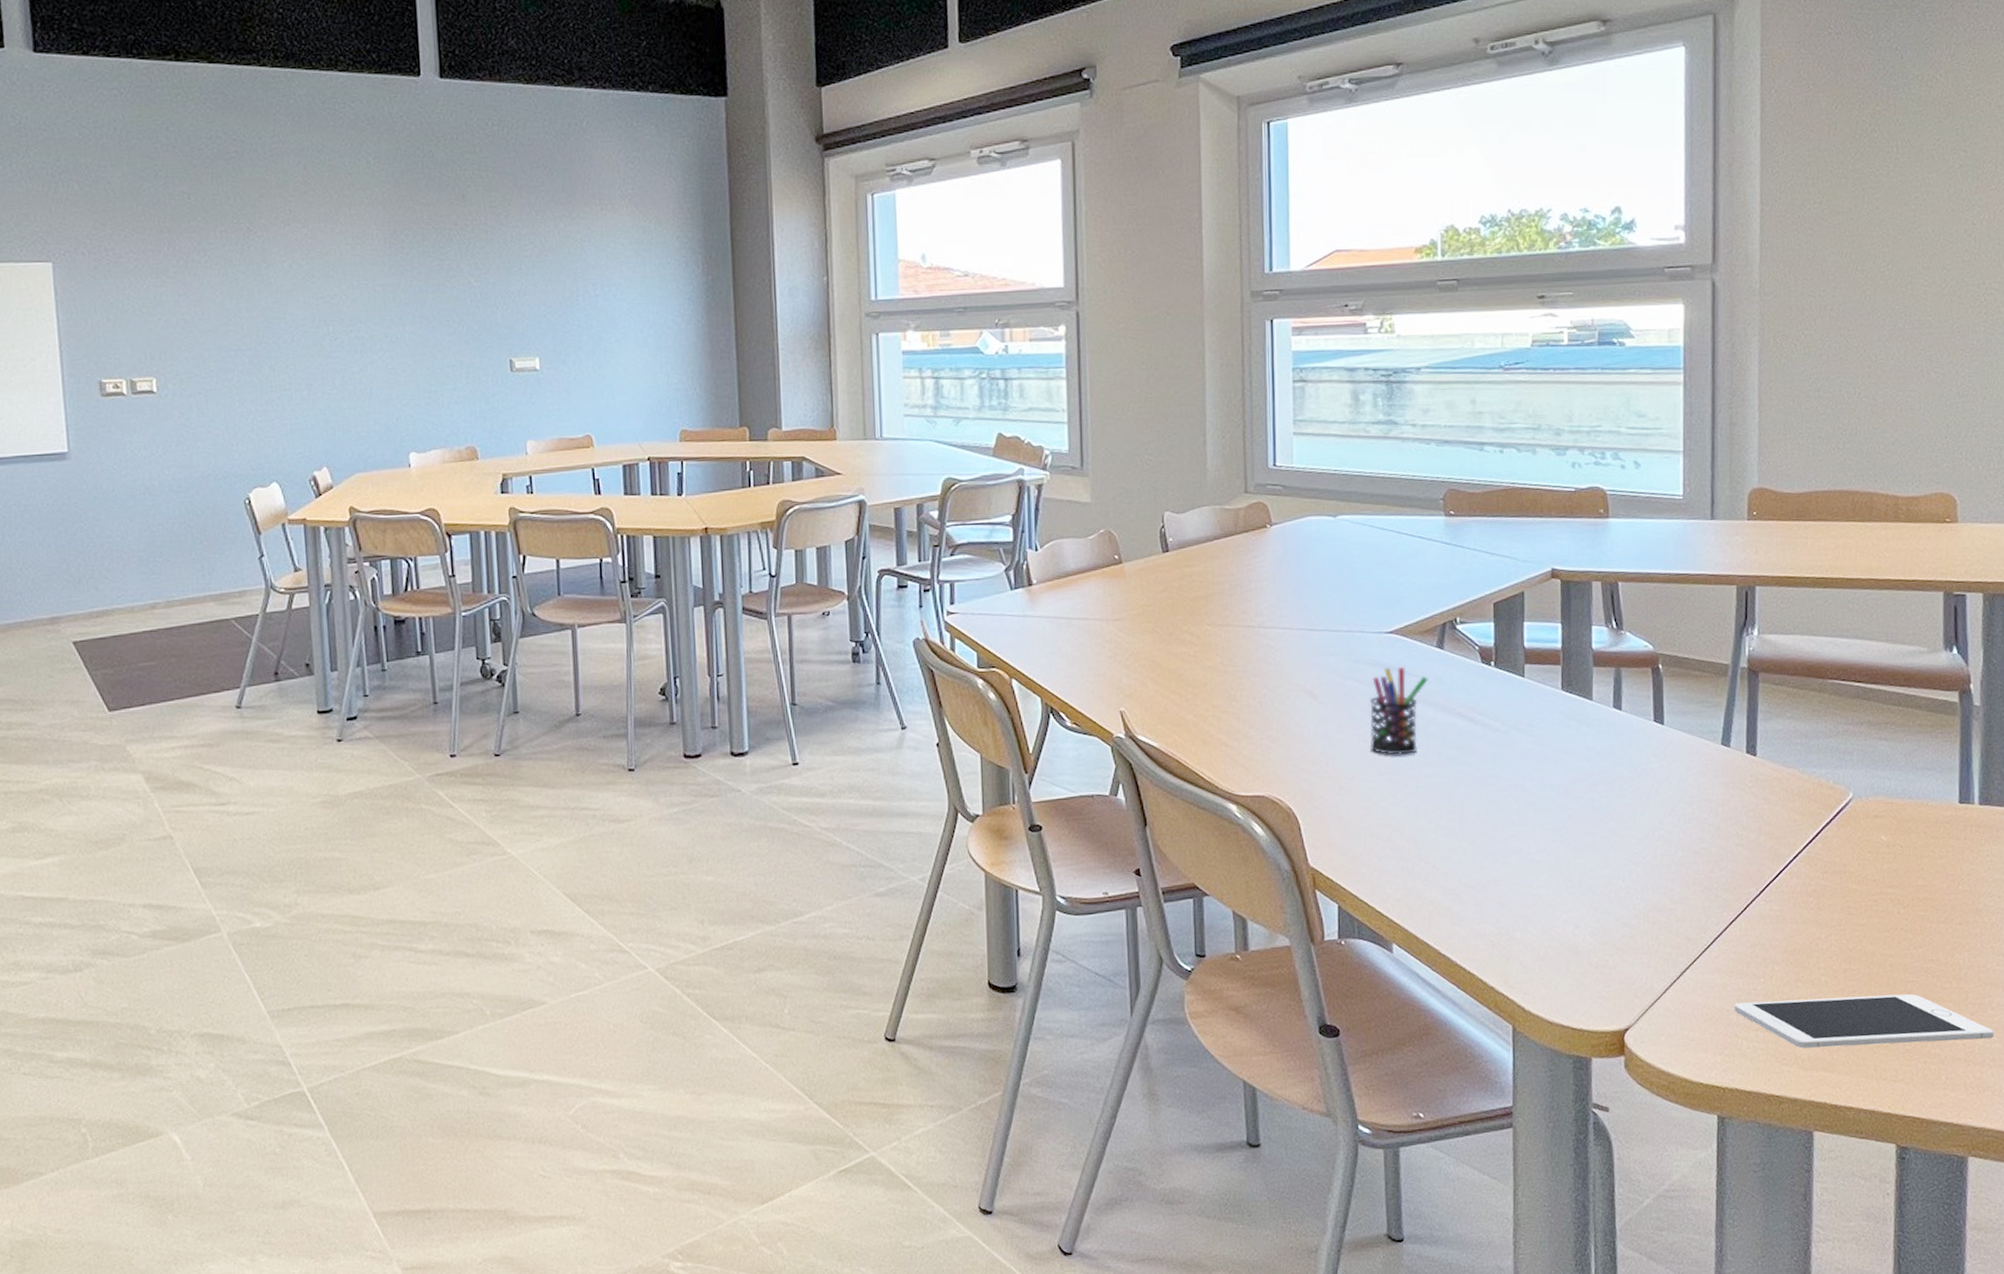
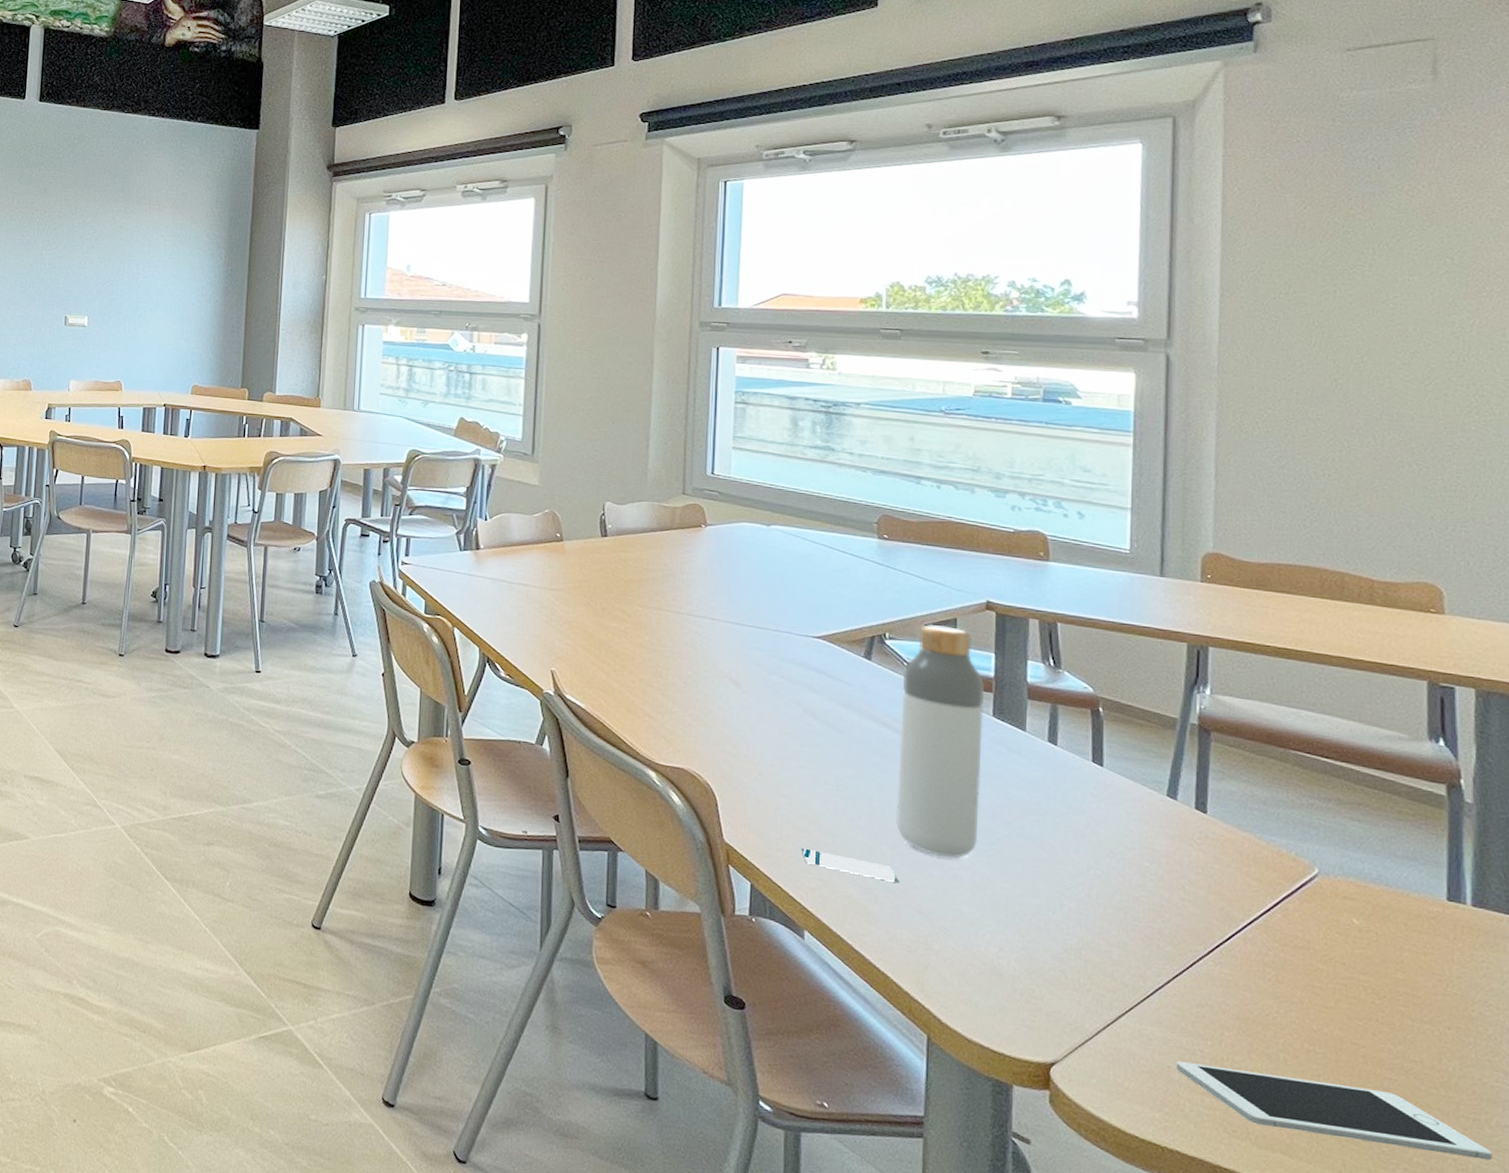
pen holder: present [1369,666,1428,755] -> none [791,669,854,754]
business card: none [1385,858,1481,879] -> present [801,848,900,884]
bottle: none [1474,601,1554,844] -> present [895,624,985,859]

